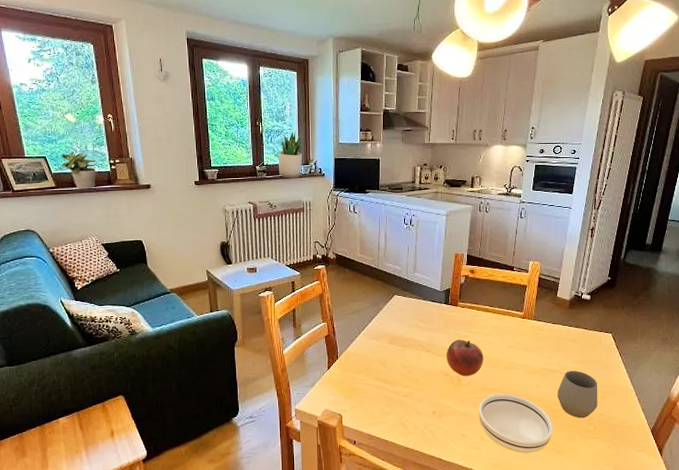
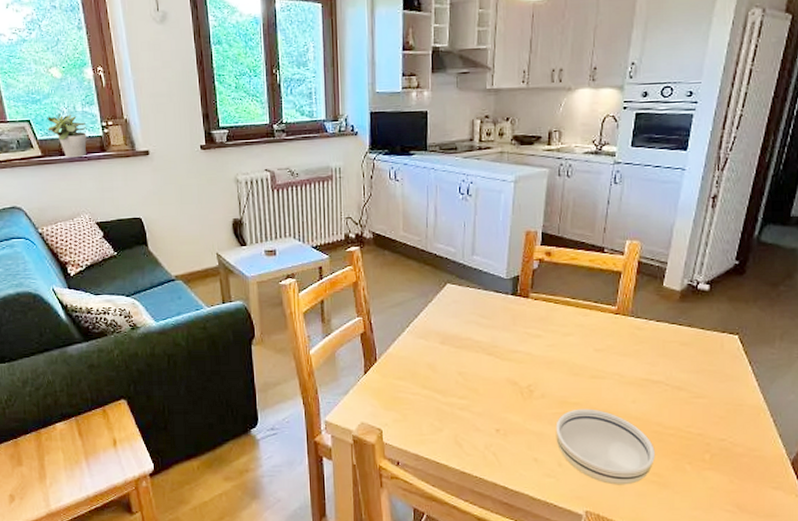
planter: present [278,130,304,178] -> none [300,77,331,139]
fruit: present [446,339,484,377] -> none [514,340,563,387]
cup: present [557,370,598,419] -> none [661,382,718,444]

